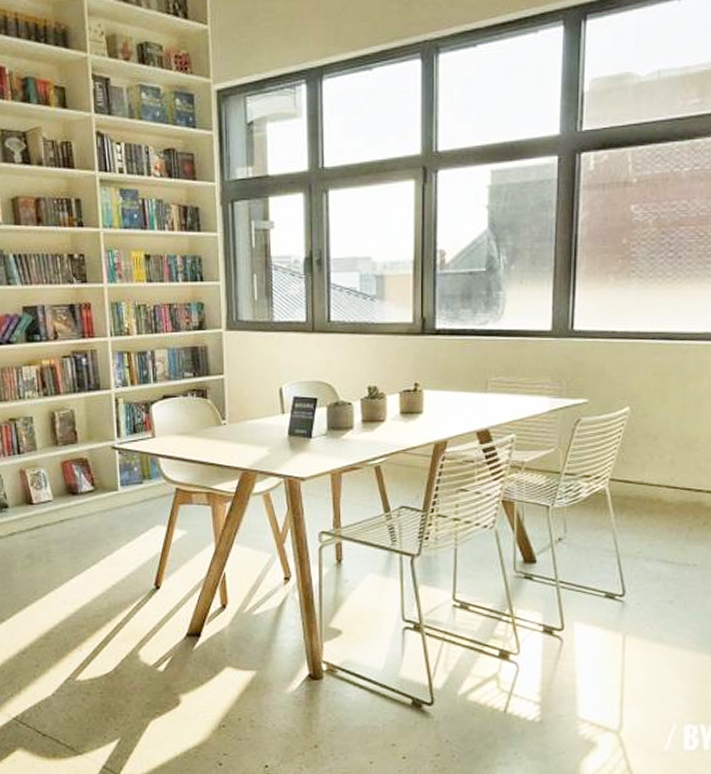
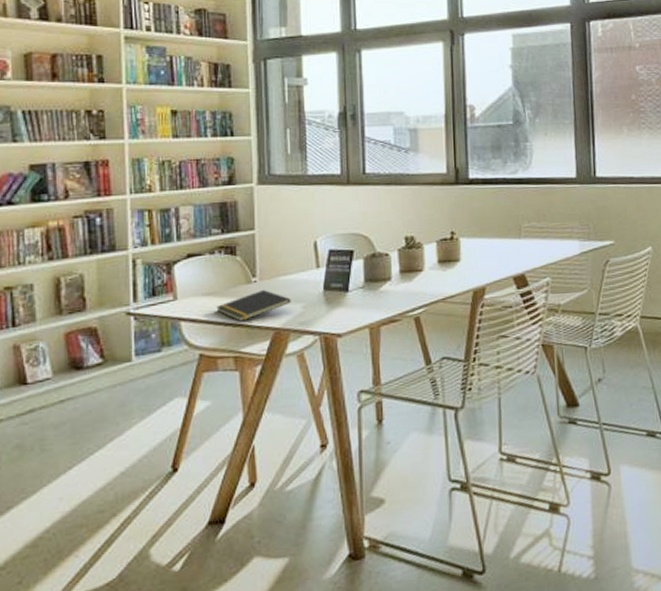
notepad: none [190,433,258,461] -> present [216,290,291,322]

